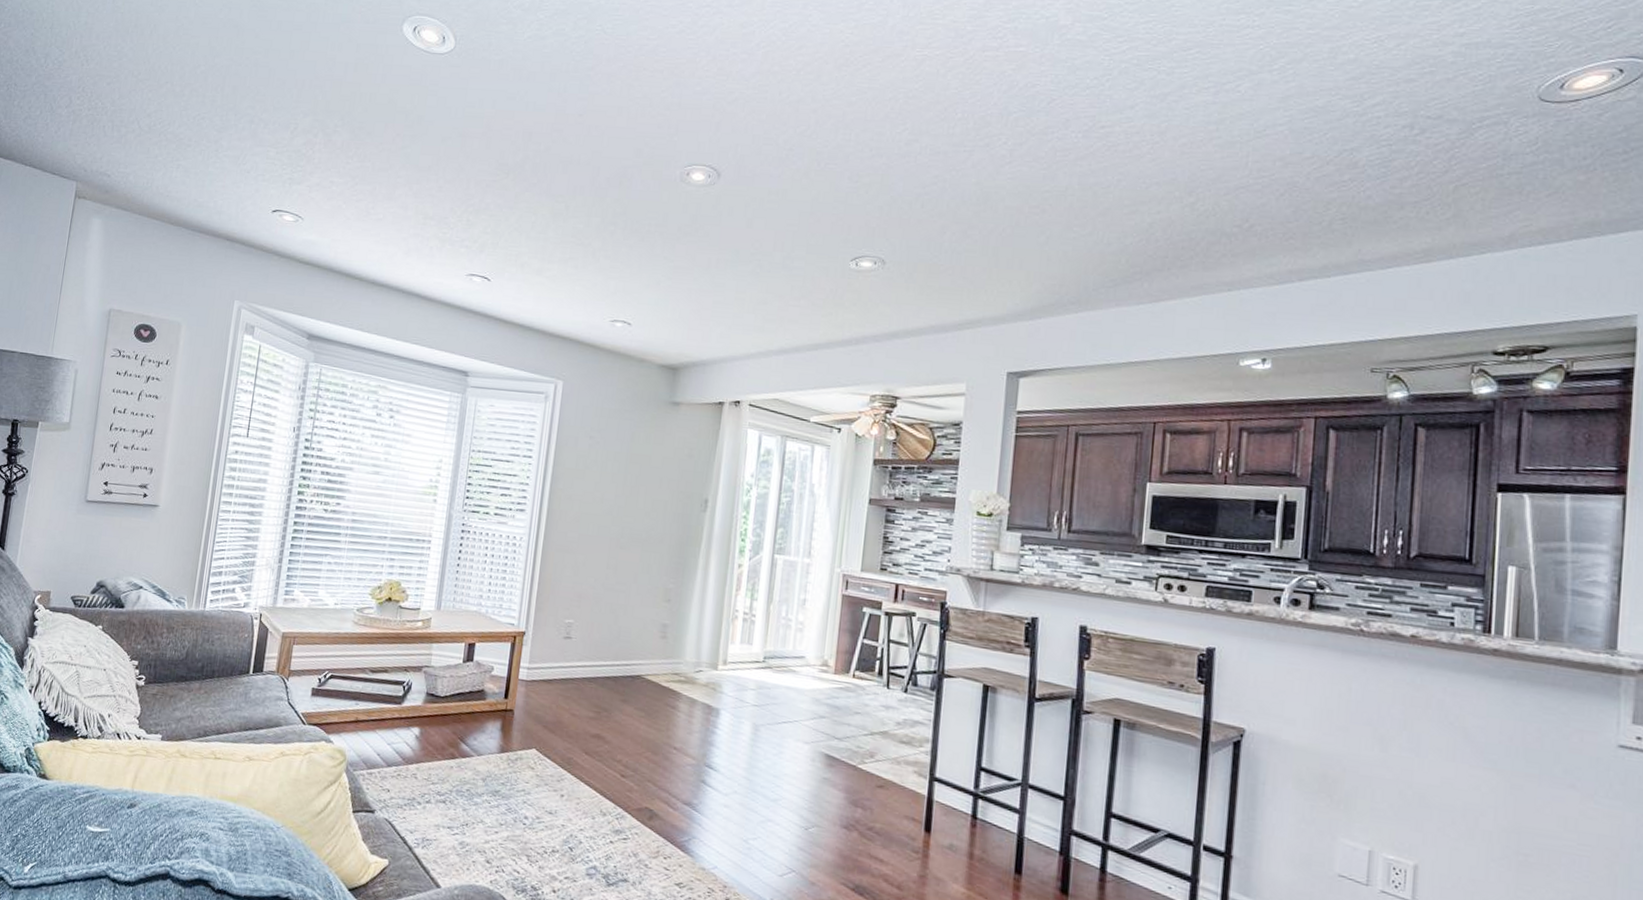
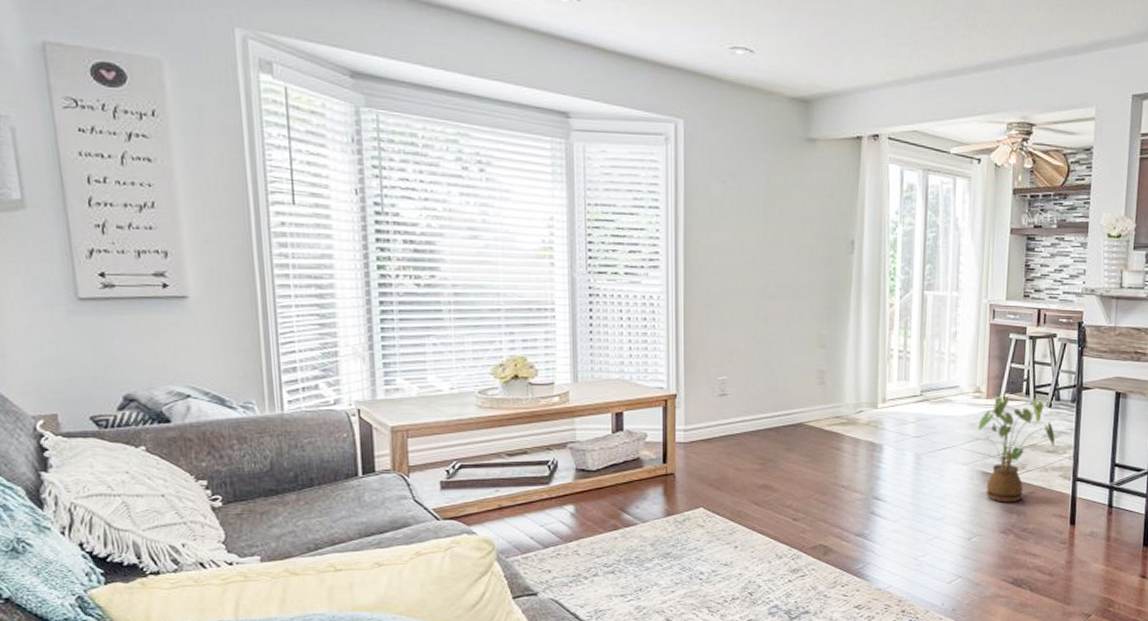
house plant: none [822,673,910,795] -> present [977,397,1055,503]

